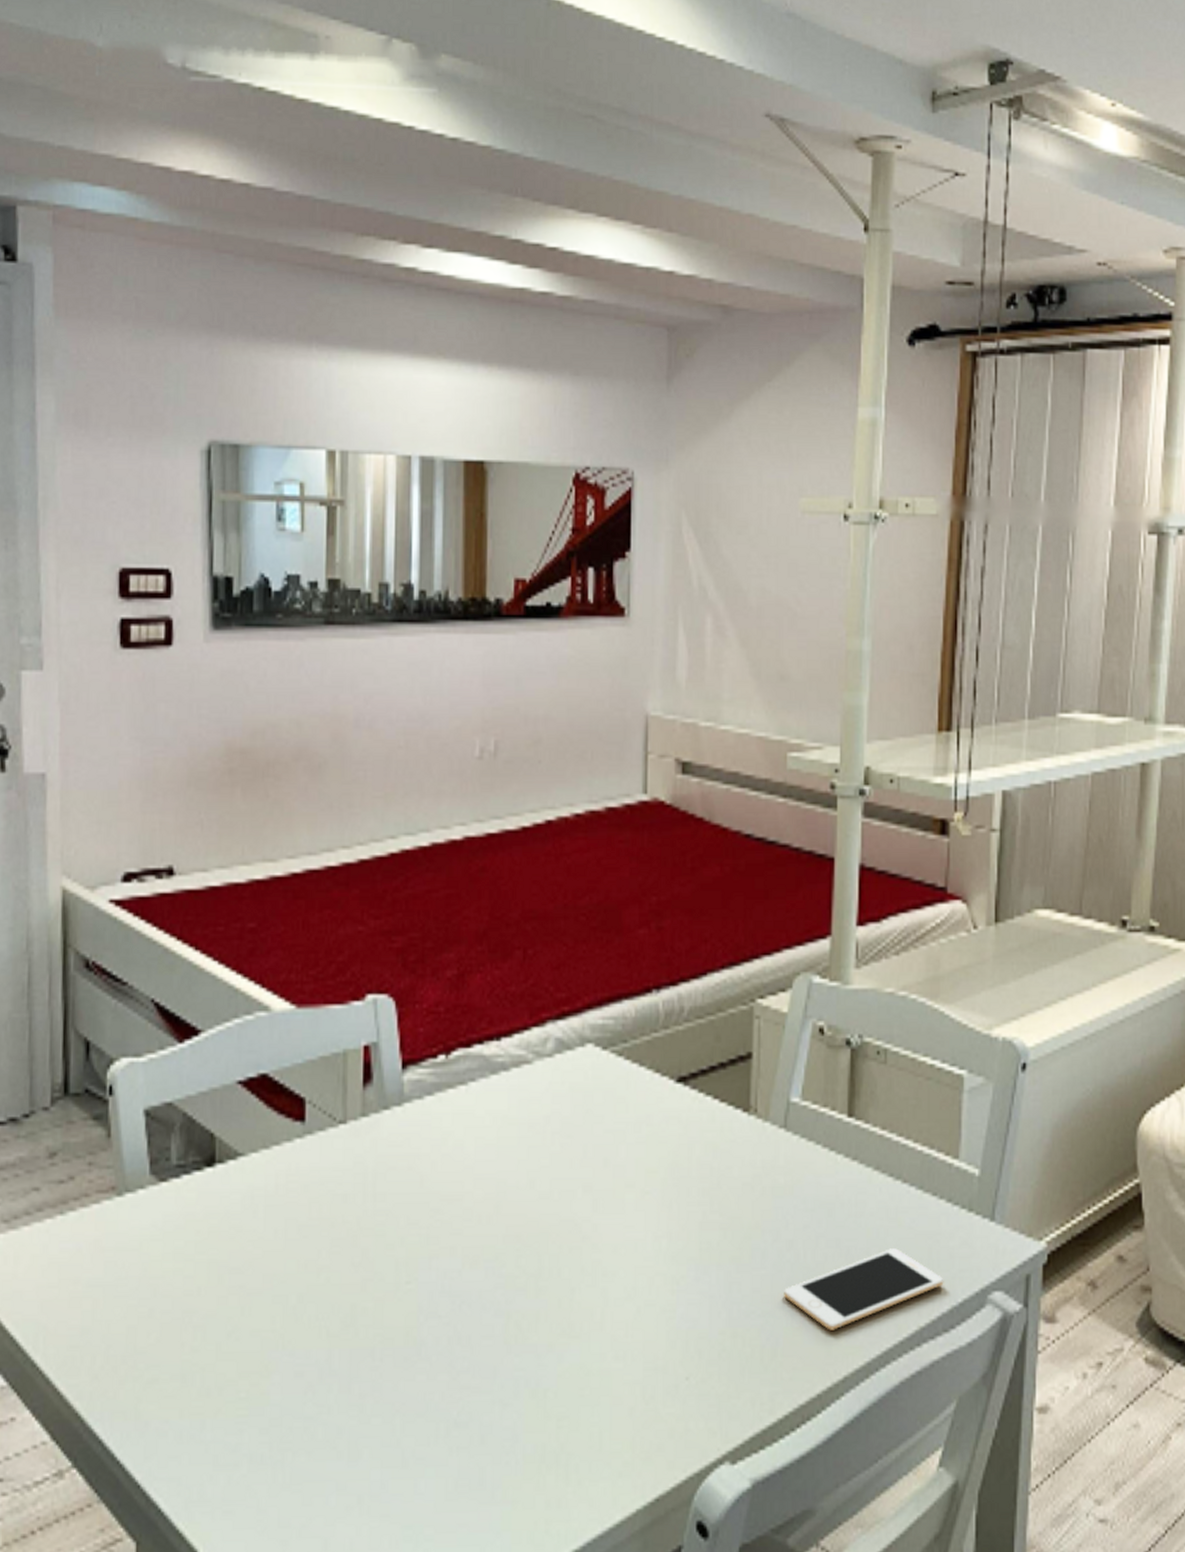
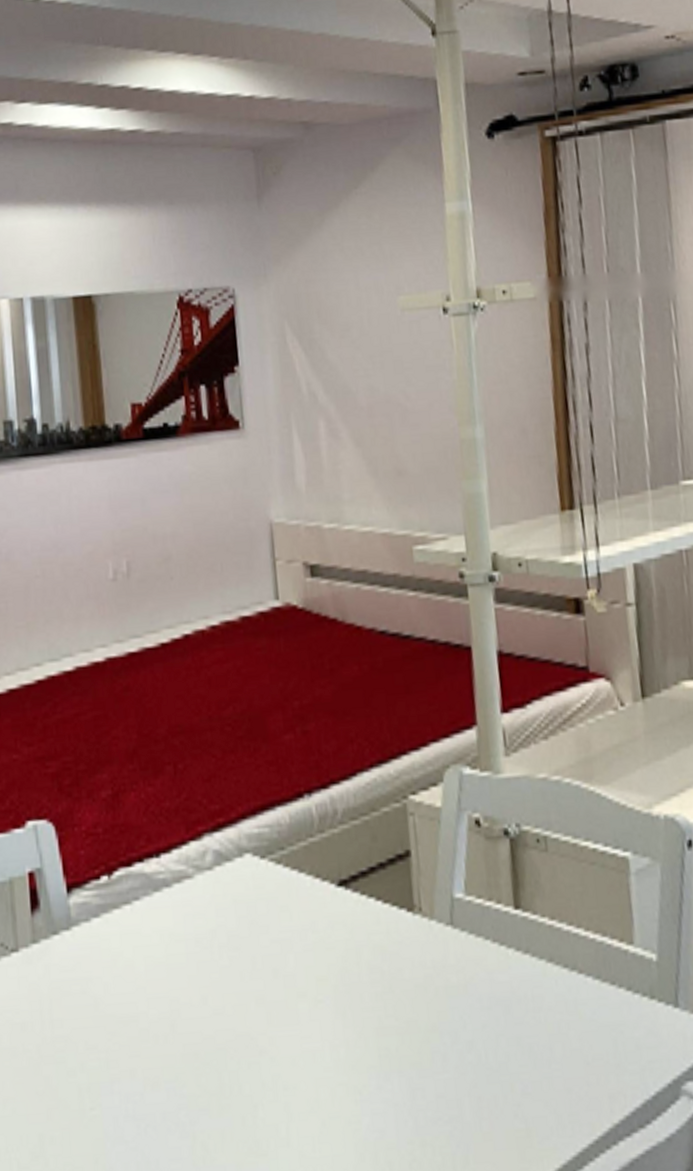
cell phone: present [784,1248,944,1331] -> none [469,1042,634,1133]

